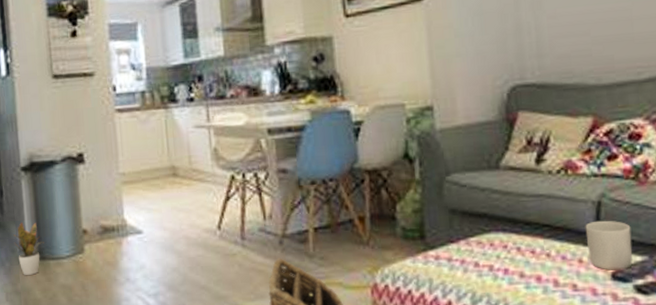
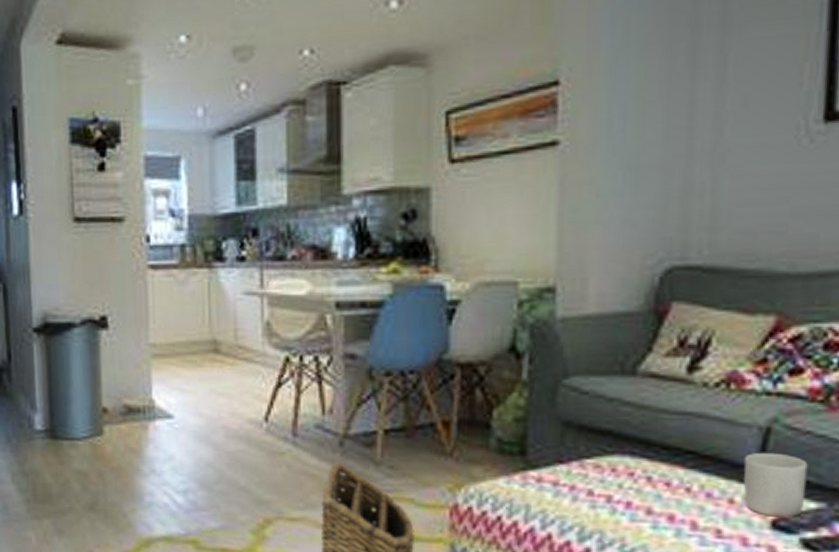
potted plant: present [13,223,44,276] -> none [22,394,57,456]

